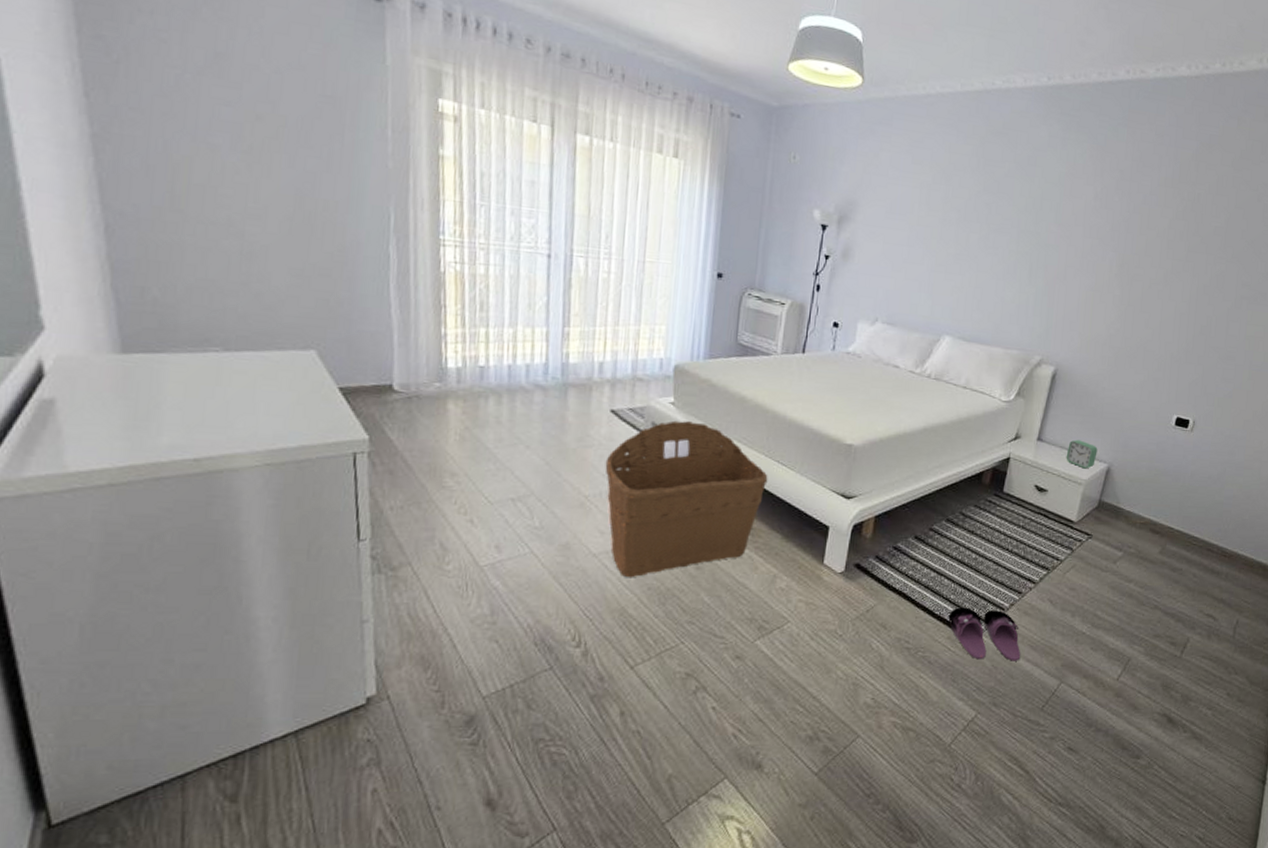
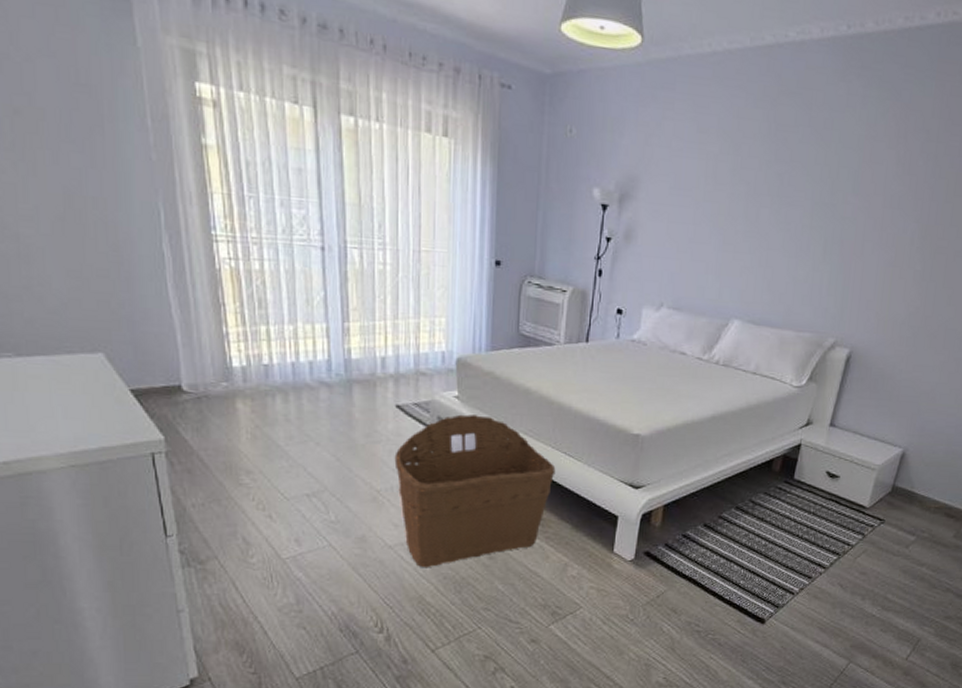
slippers: present [948,607,1021,661] -> none [738,592,810,643]
alarm clock: present [1066,439,1098,469] -> none [859,424,893,454]

